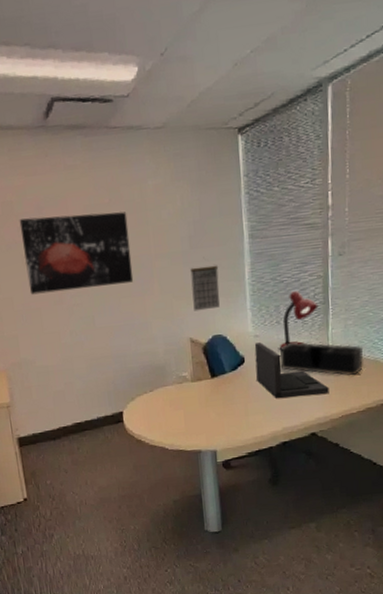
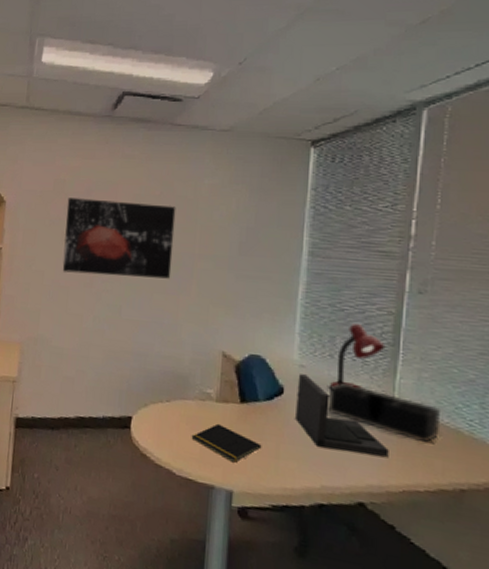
notepad: none [176,399,234,428] -> present [191,423,262,463]
calendar: present [190,265,220,311] -> none [232,275,269,325]

